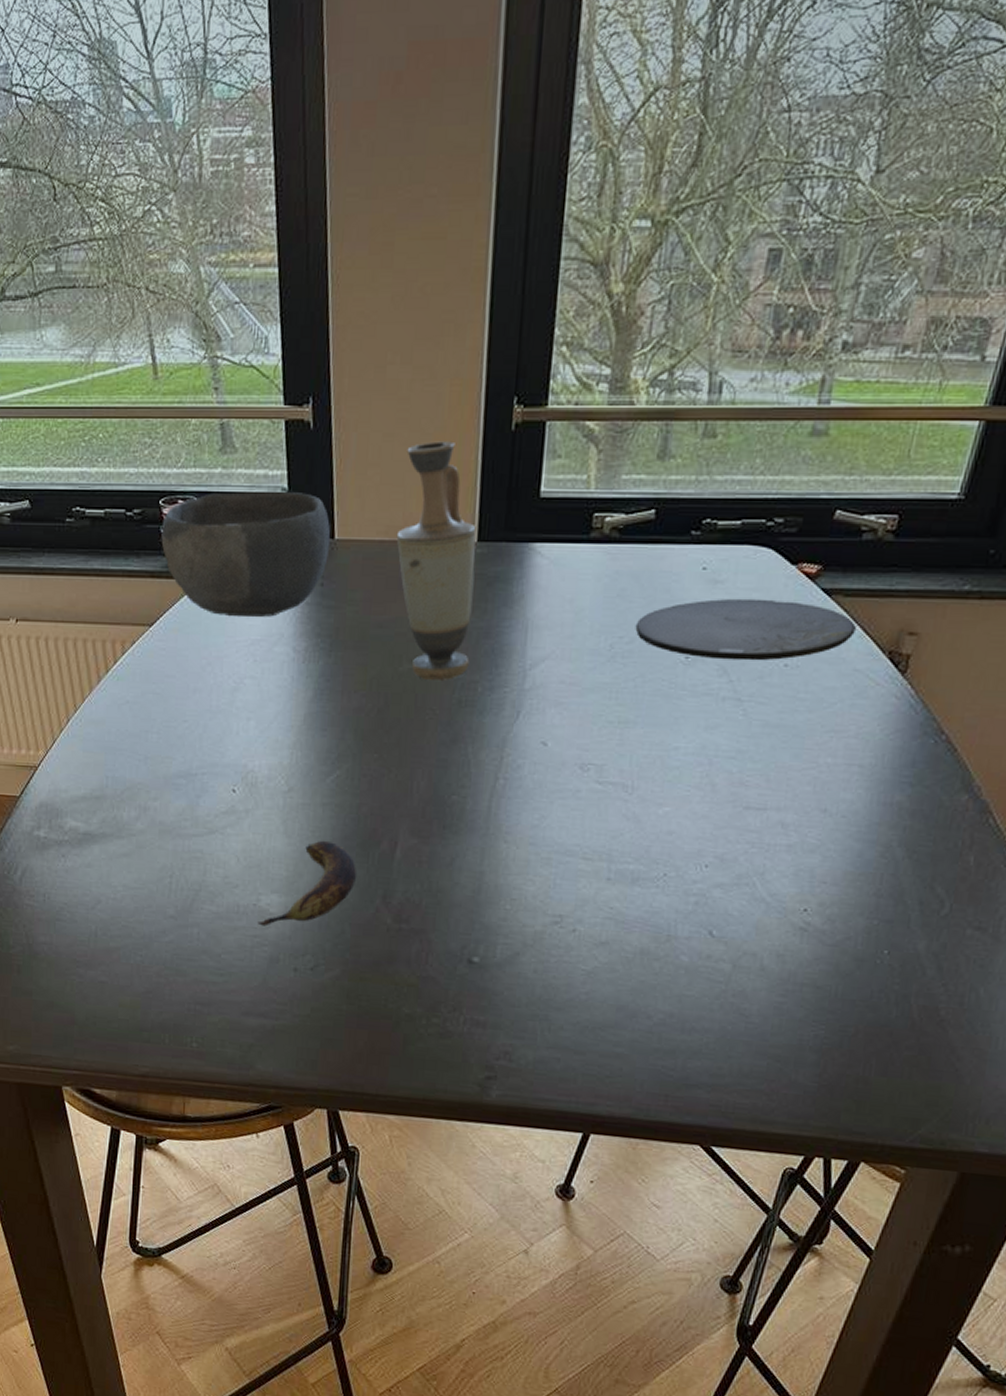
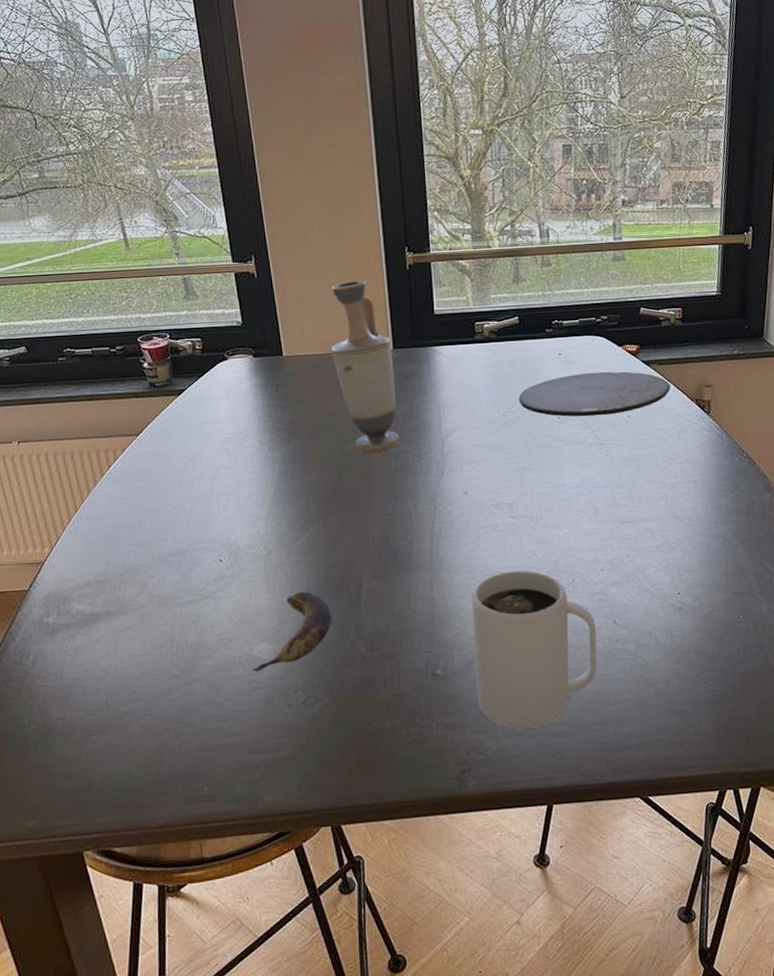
bowl: present [161,491,331,617] -> none [141,324,280,422]
mug: none [517,850,686,1045] -> present [471,570,597,730]

